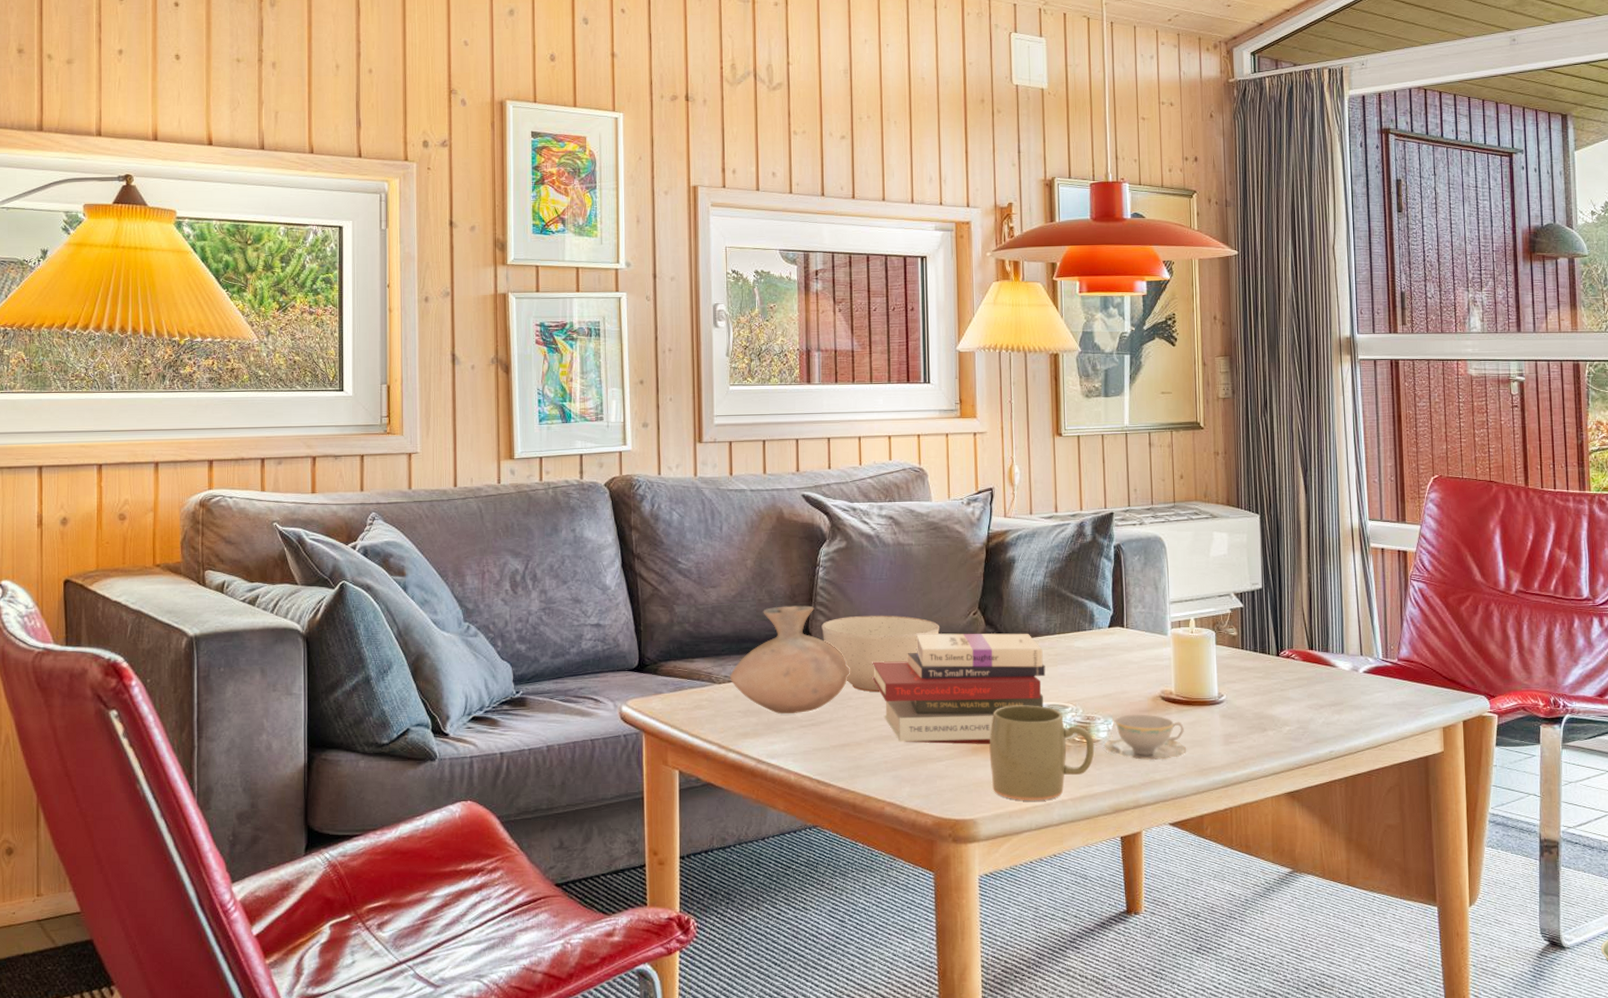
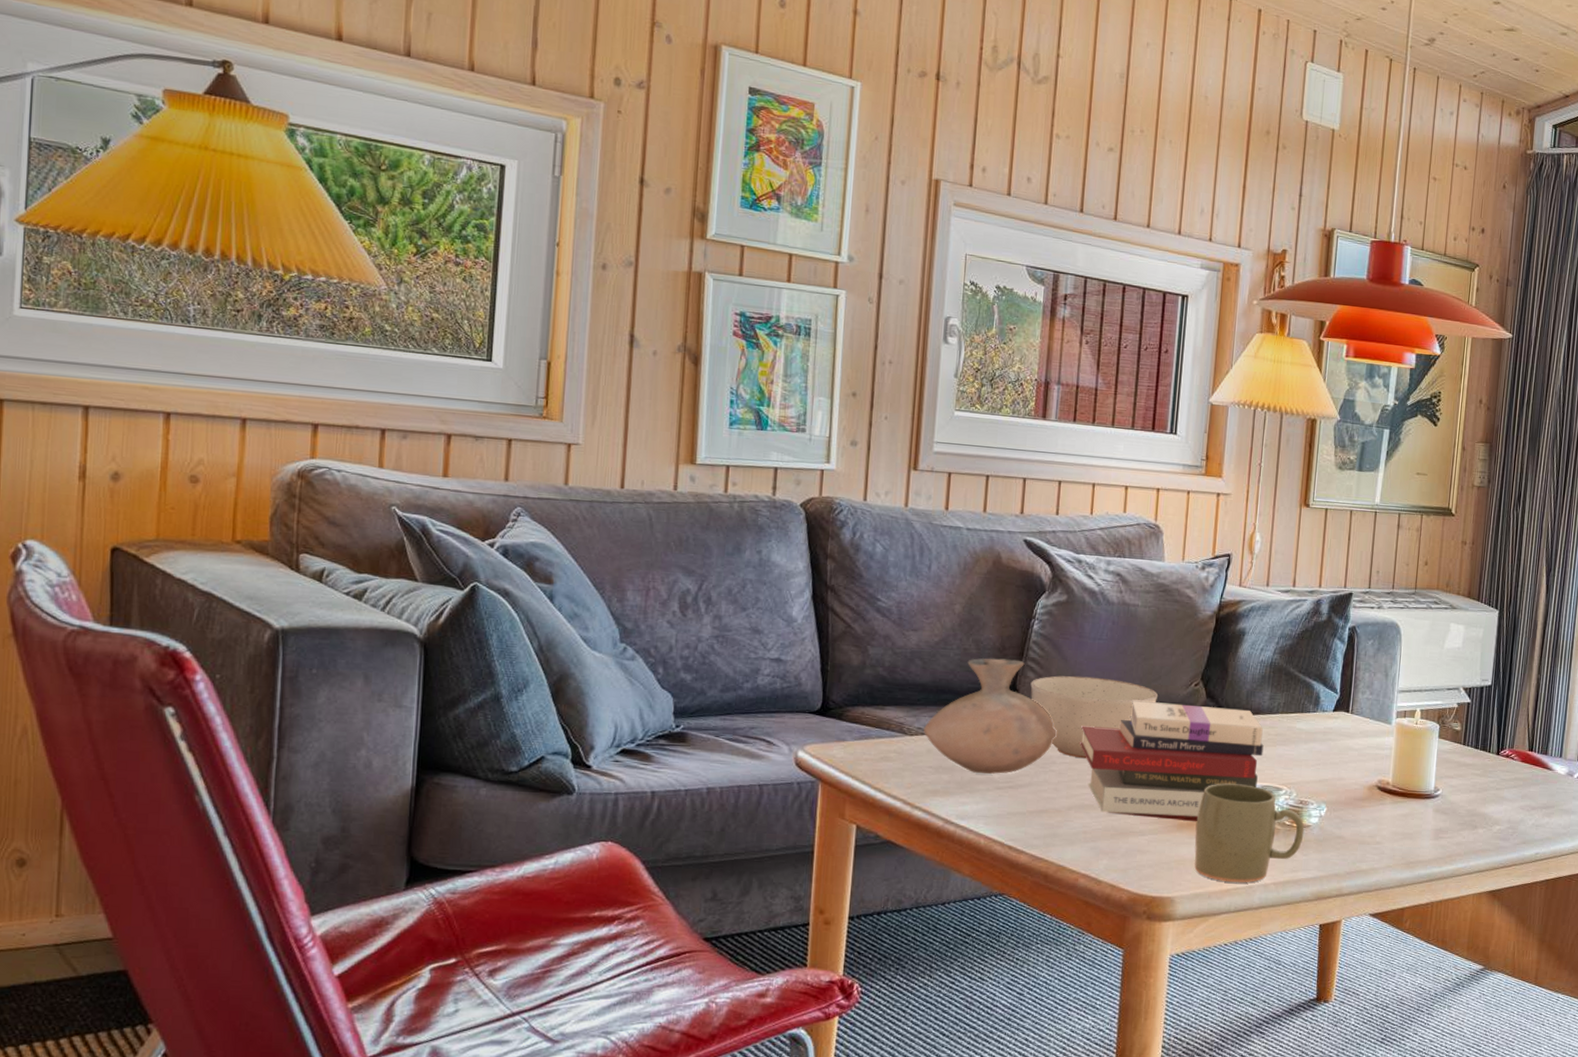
teacup: present [1103,714,1187,761] -> none [1313,801,1397,850]

